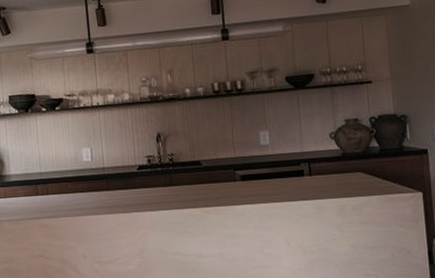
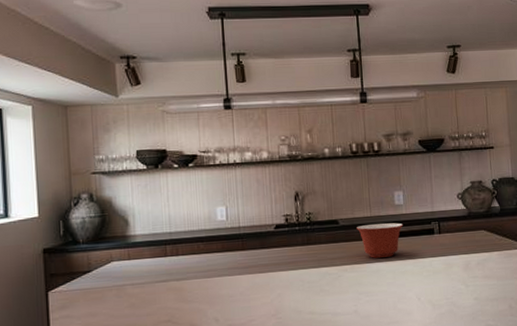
mixing bowl: none [220,164,270,200] -> present [357,222,404,258]

